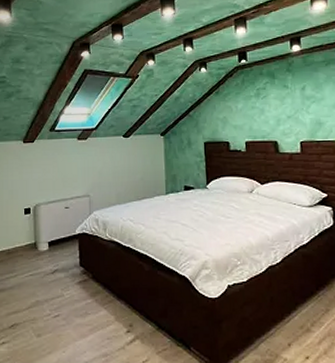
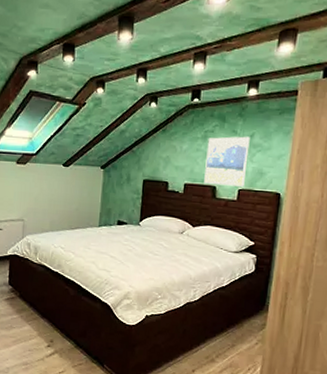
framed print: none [261,89,305,140] -> present [204,136,250,187]

